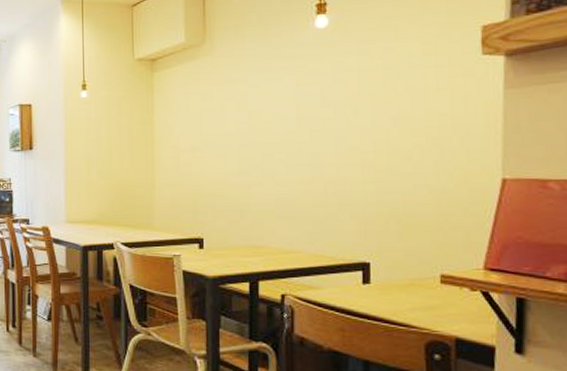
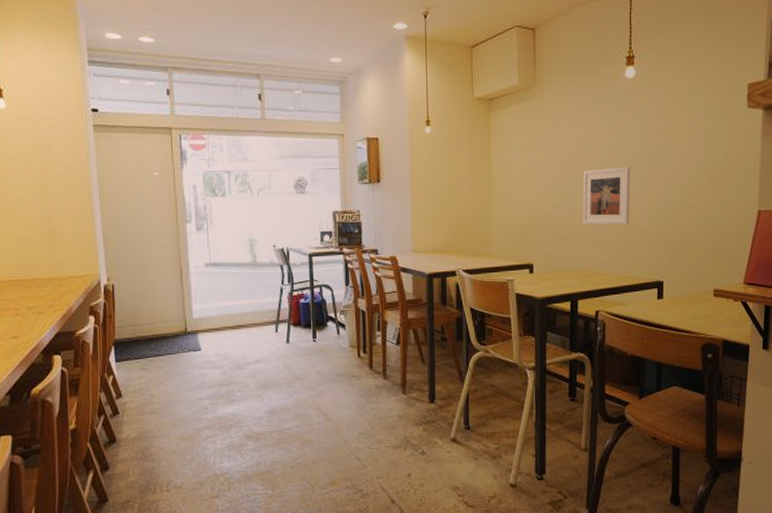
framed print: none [263,128,324,196] -> present [582,167,631,225]

